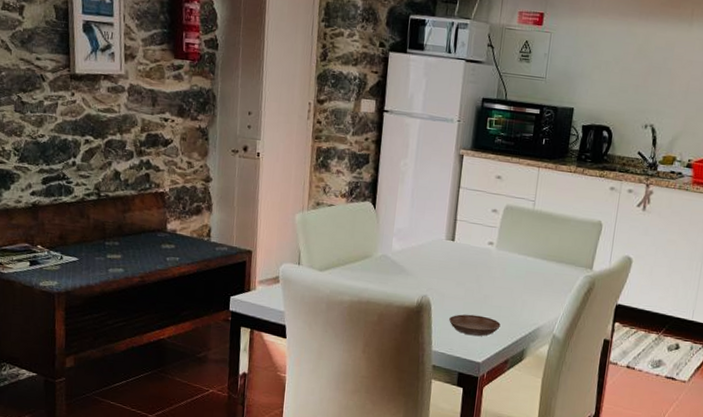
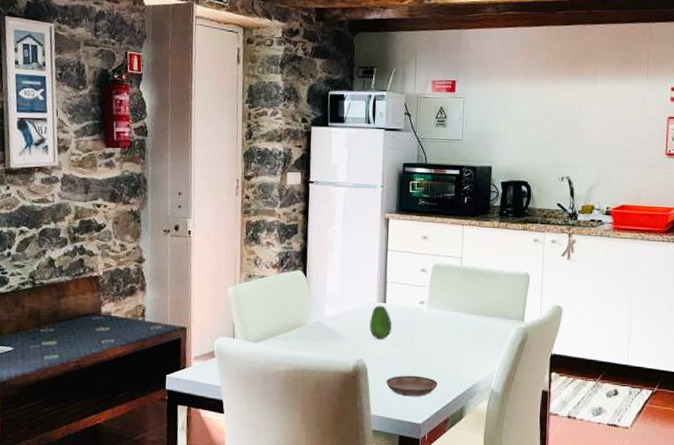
fruit: none [436,243,460,278] -> present [370,305,393,340]

